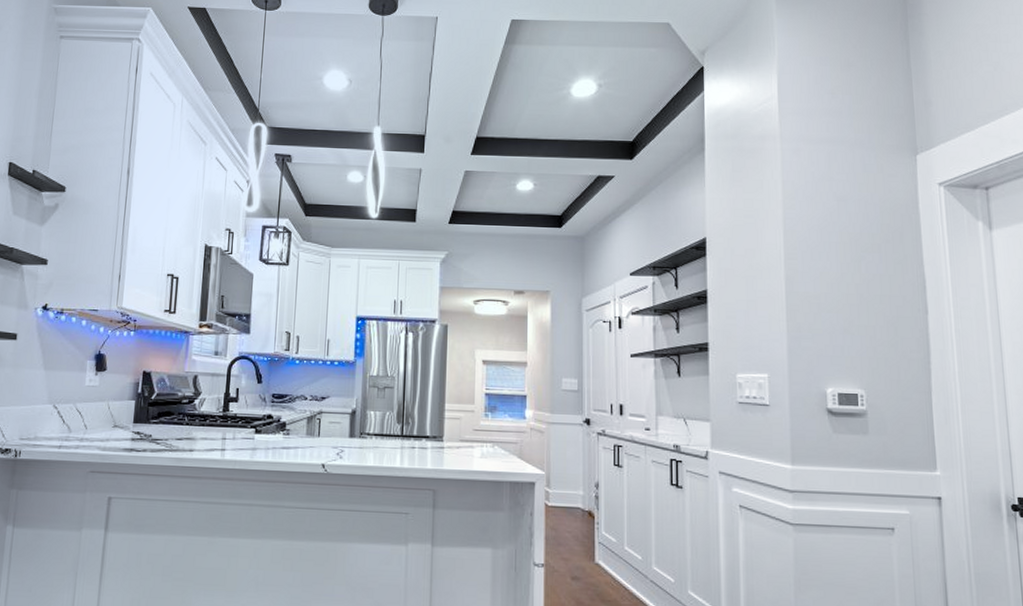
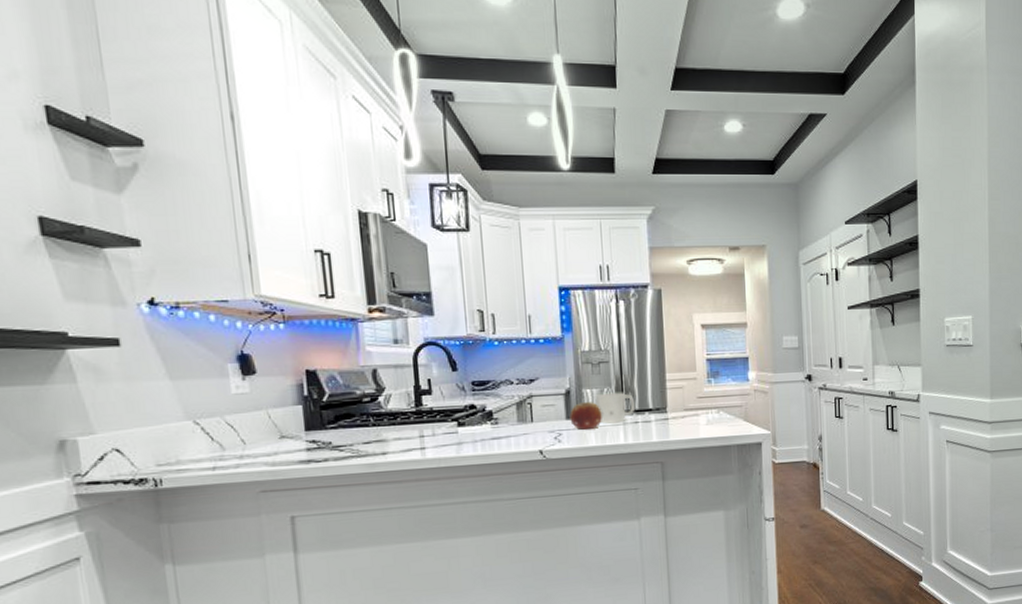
fruit: none [352,423,383,450] -> present [569,402,603,431]
mug: none [377,416,414,446] -> present [595,392,636,424]

